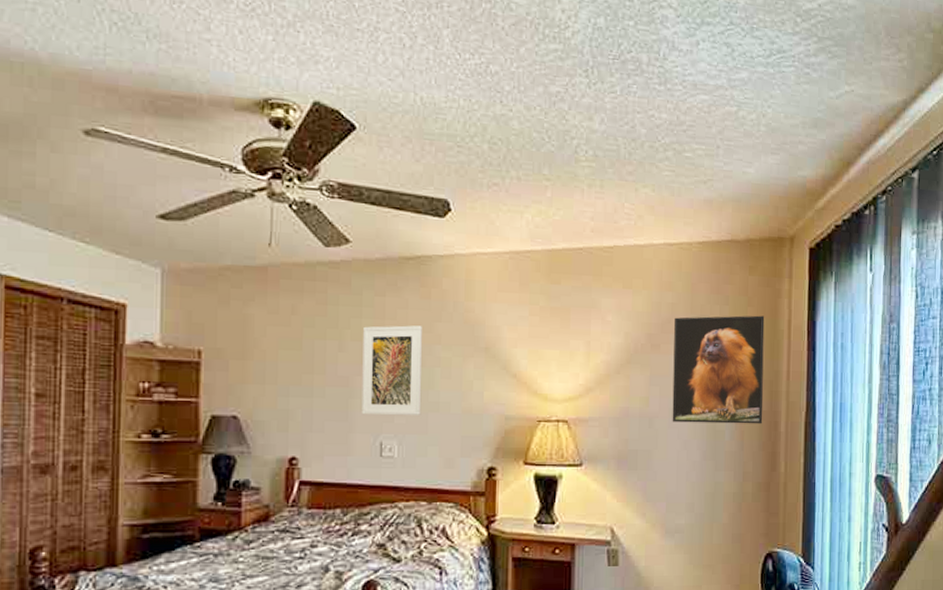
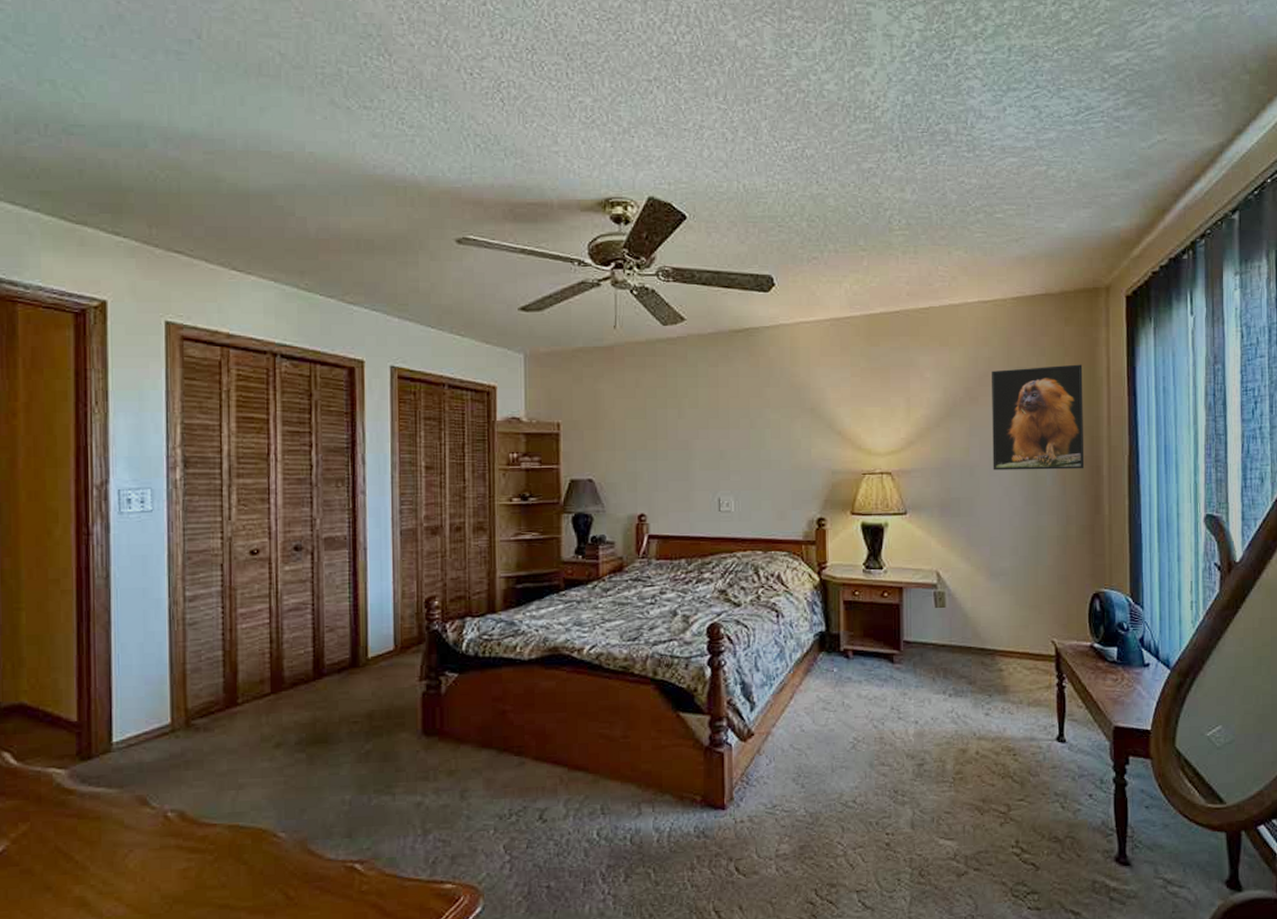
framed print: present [361,325,423,416] -> none [700,392,754,475]

